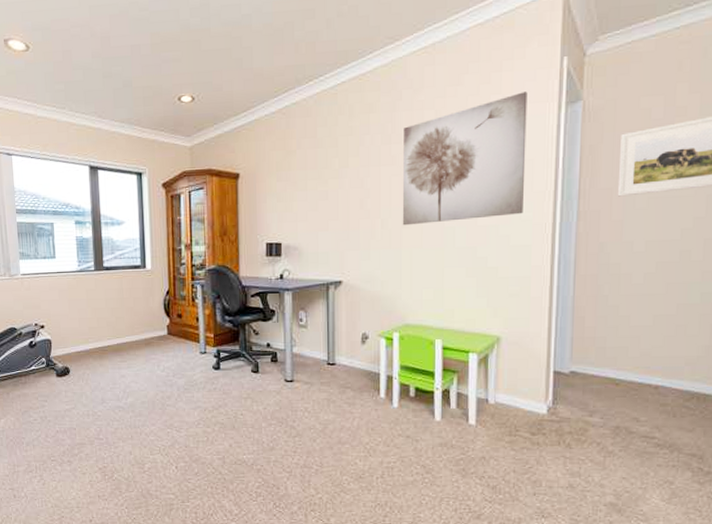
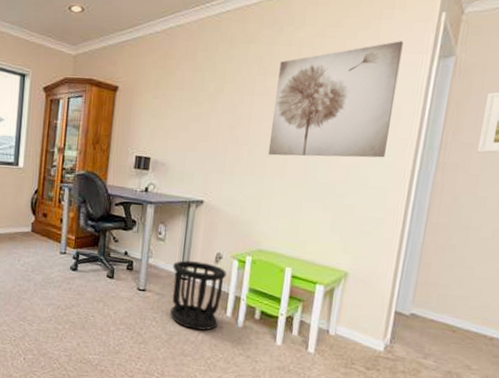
wastebasket: none [319,345,376,415] -> present [170,260,227,330]

